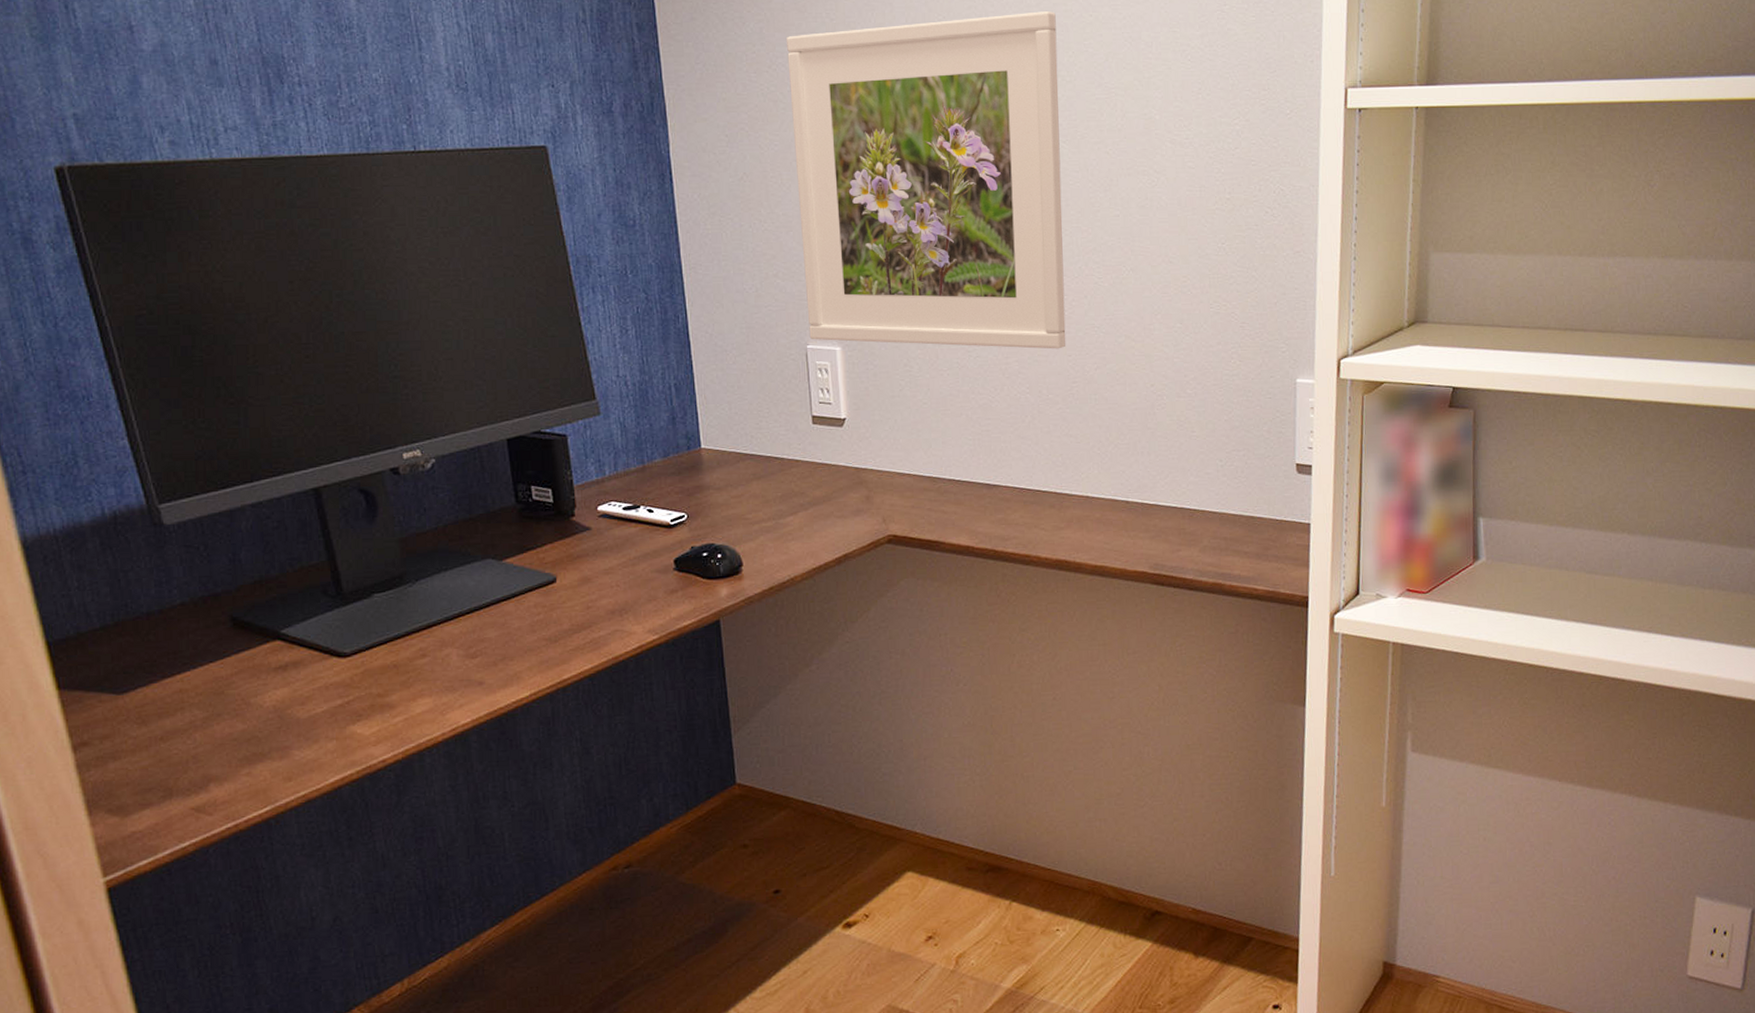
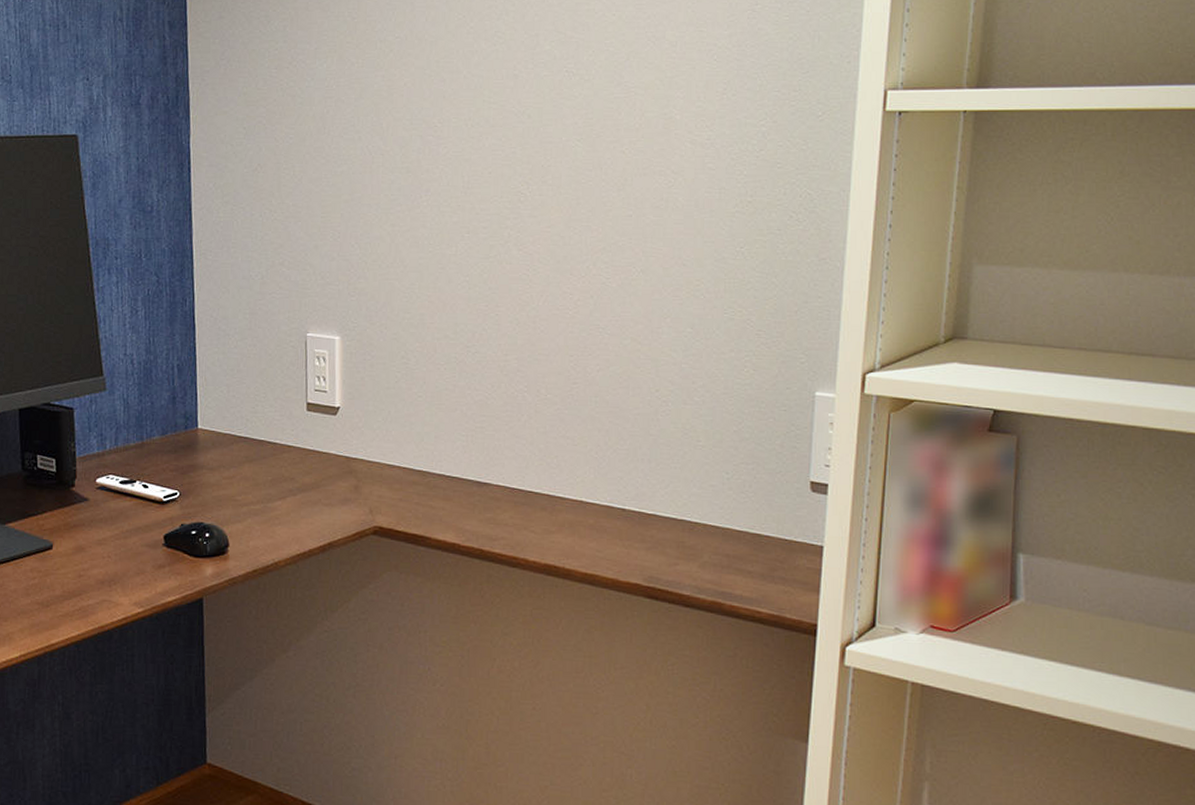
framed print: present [786,11,1066,349] -> none [307,11,577,349]

